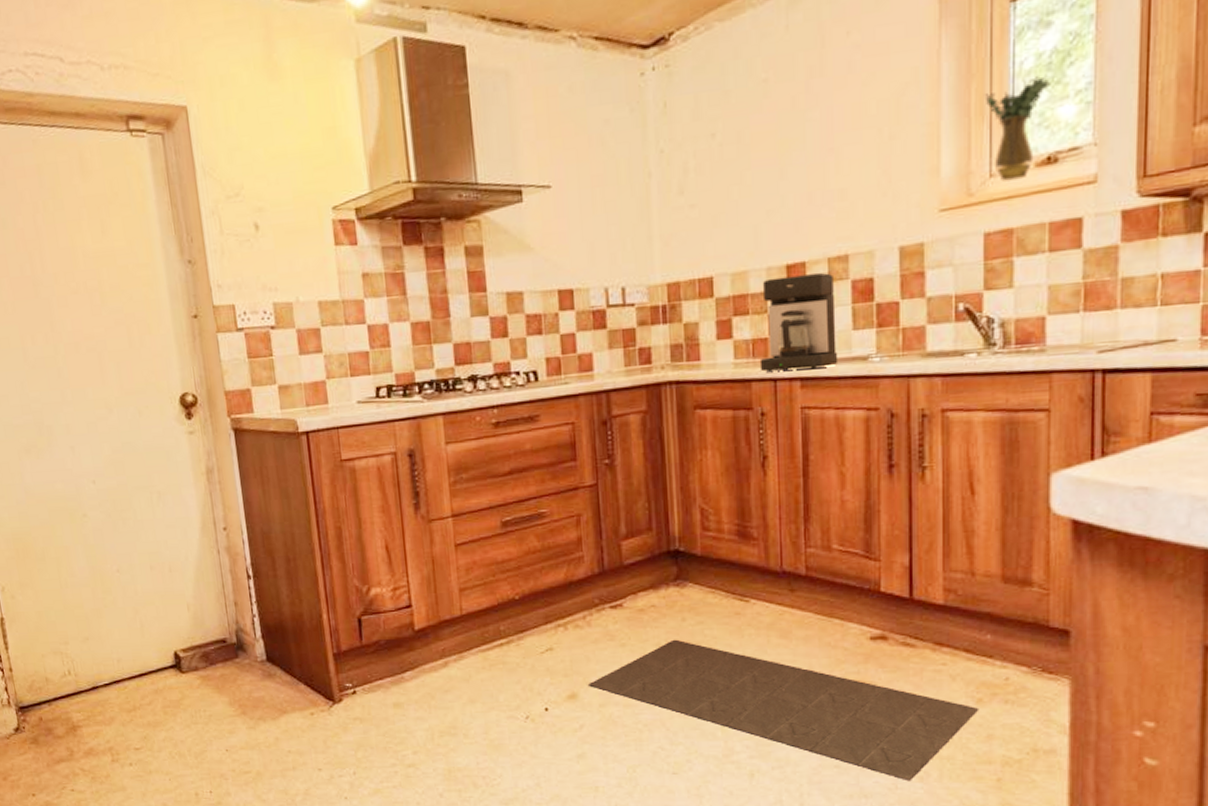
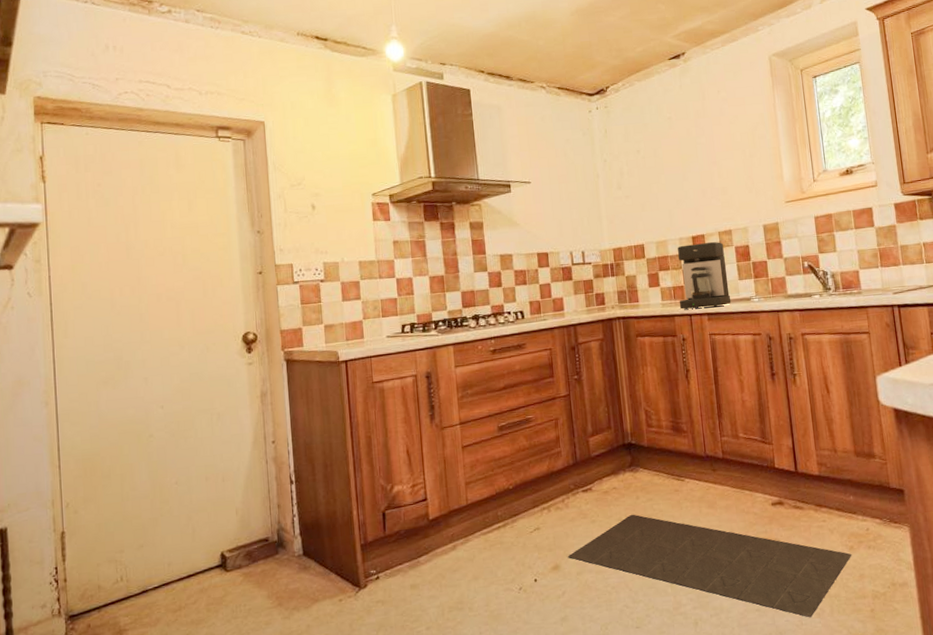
vase: present [984,74,1050,182] -> none [804,120,842,185]

